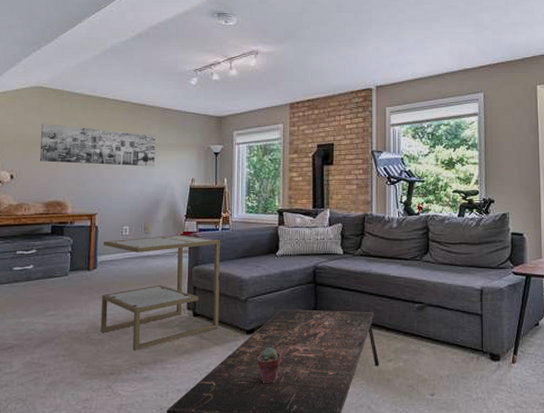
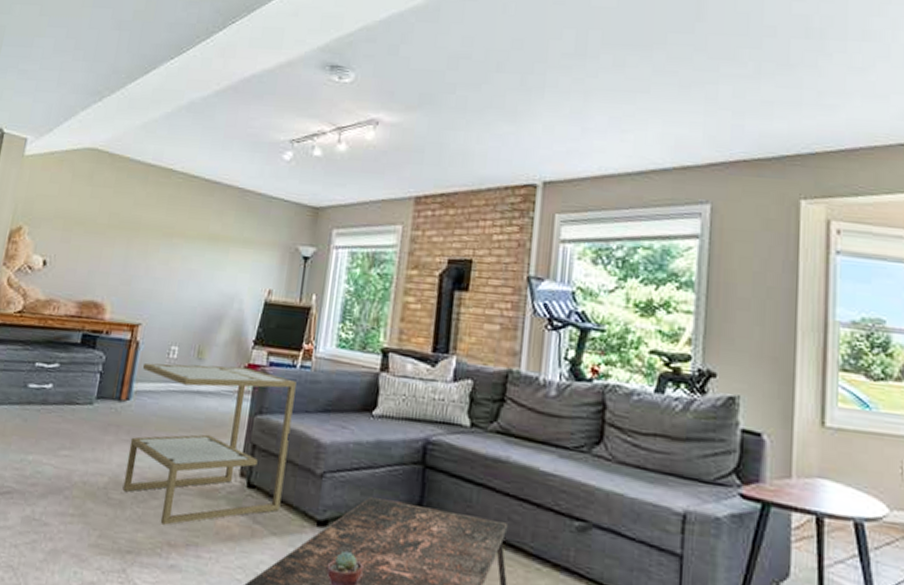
wall art: present [40,124,155,167] -> none [81,197,229,268]

